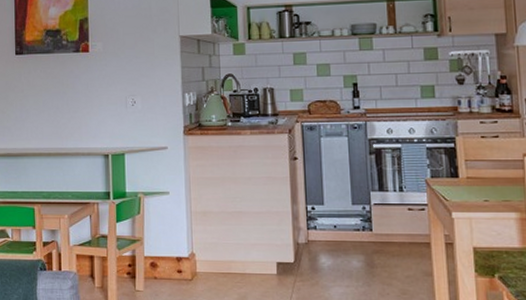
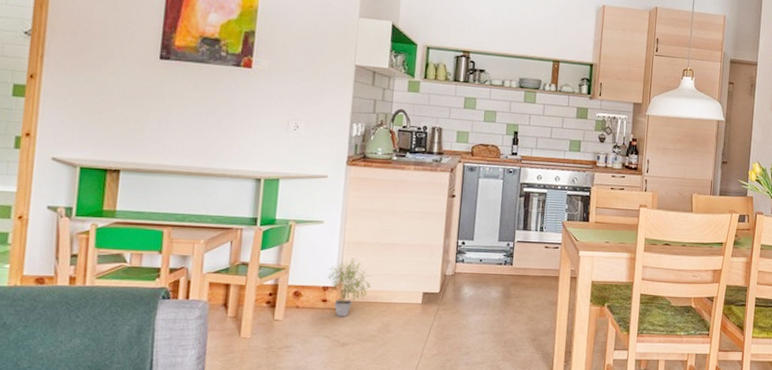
potted plant: none [179,228,223,287] -> present [327,258,371,316]

